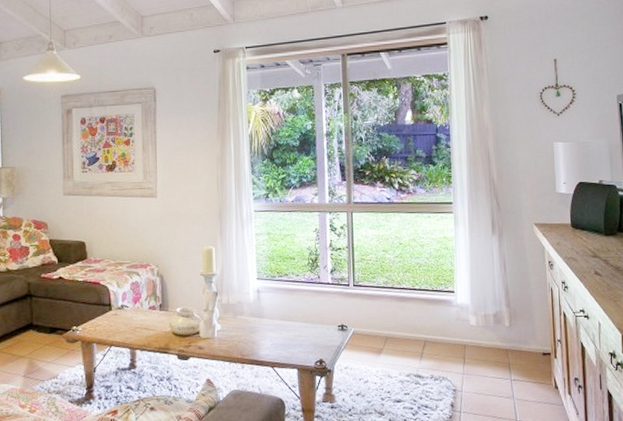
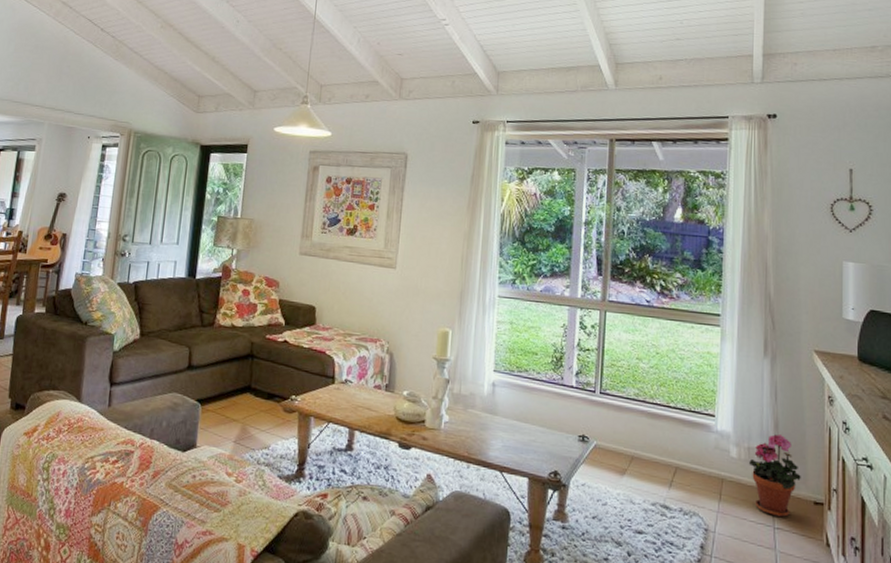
potted plant: none [486,300,530,371] -> present [749,434,801,518]

